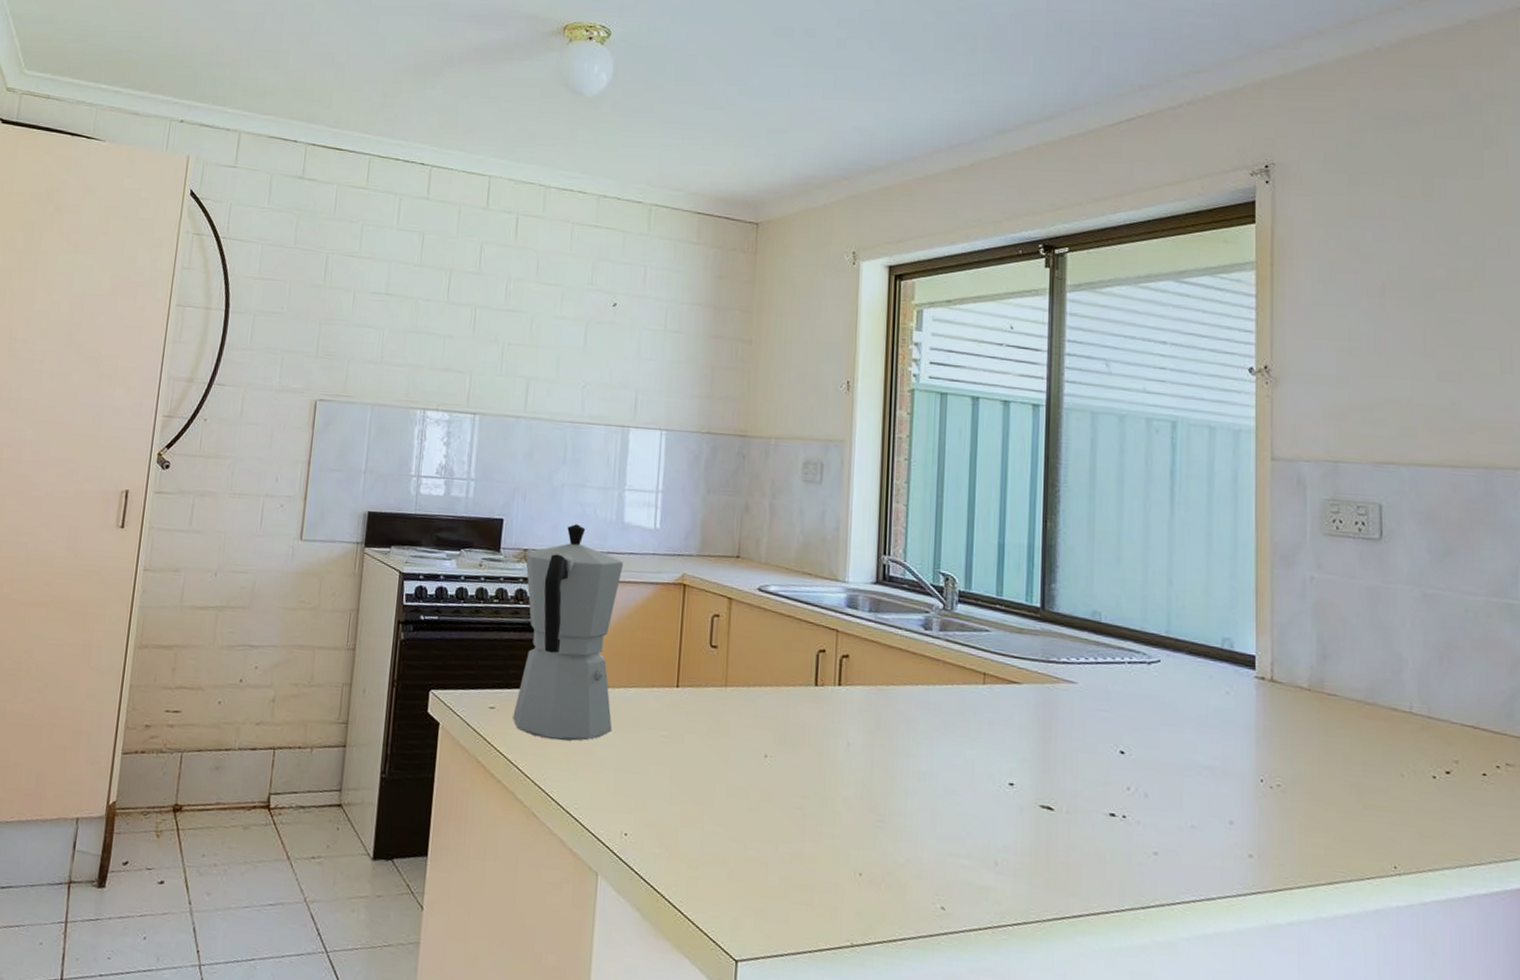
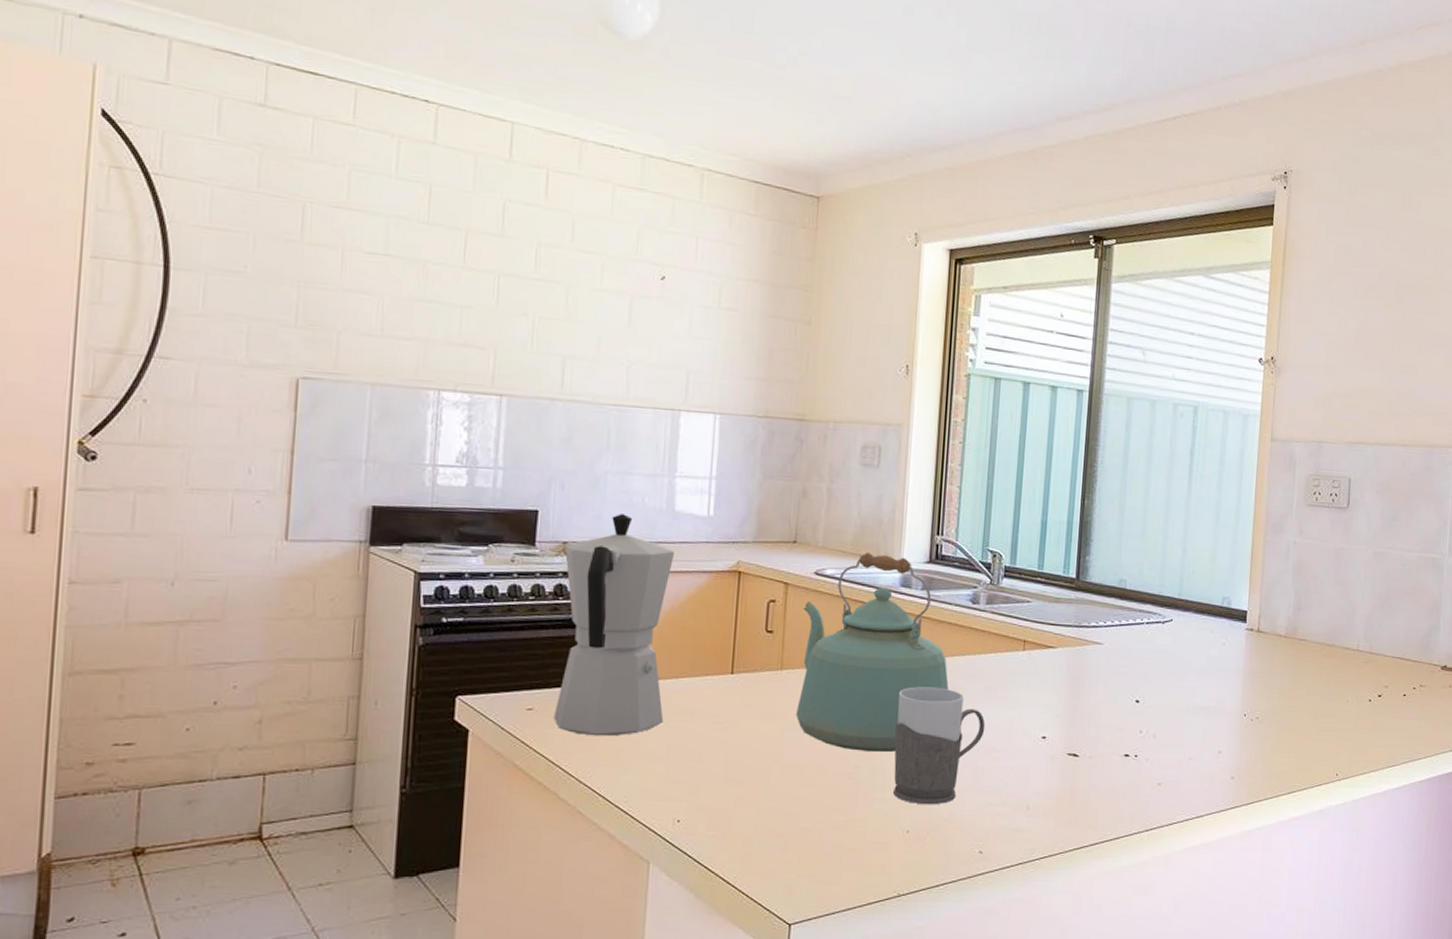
kettle: none [740,570,901,784] -> present [795,553,949,752]
mug: none [843,715,943,848] -> present [893,686,986,805]

